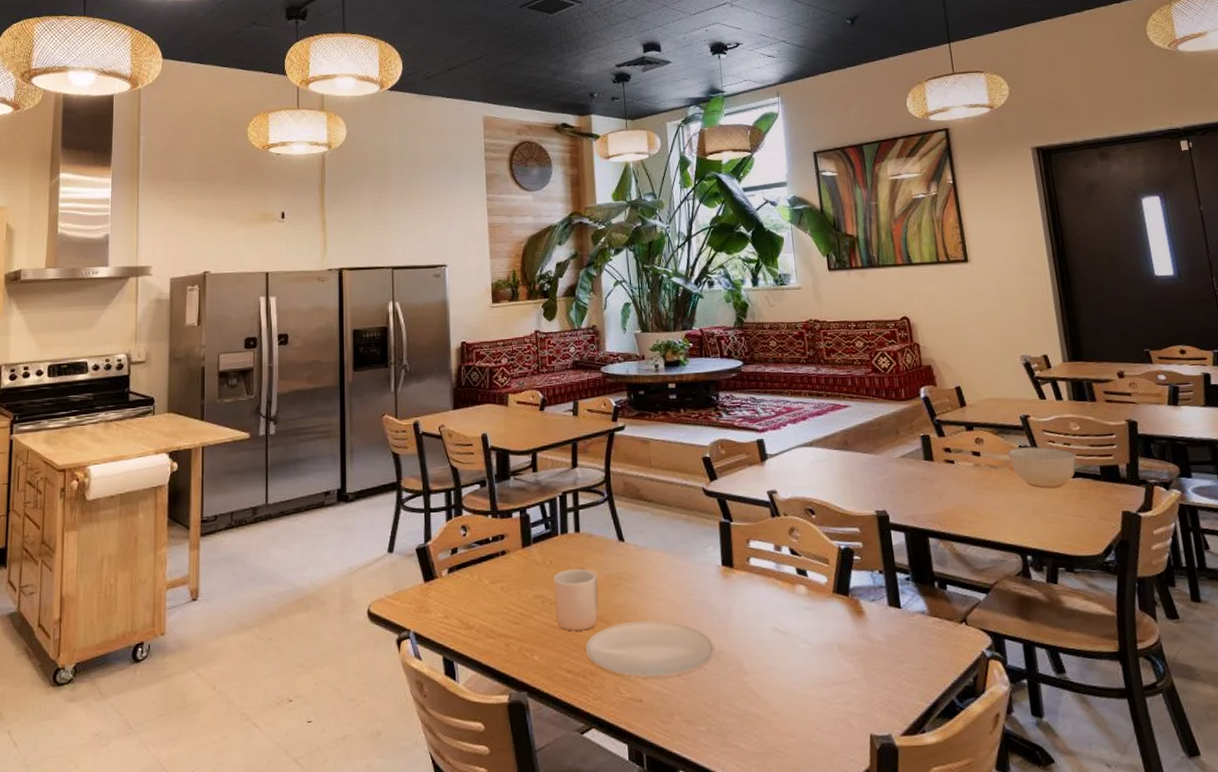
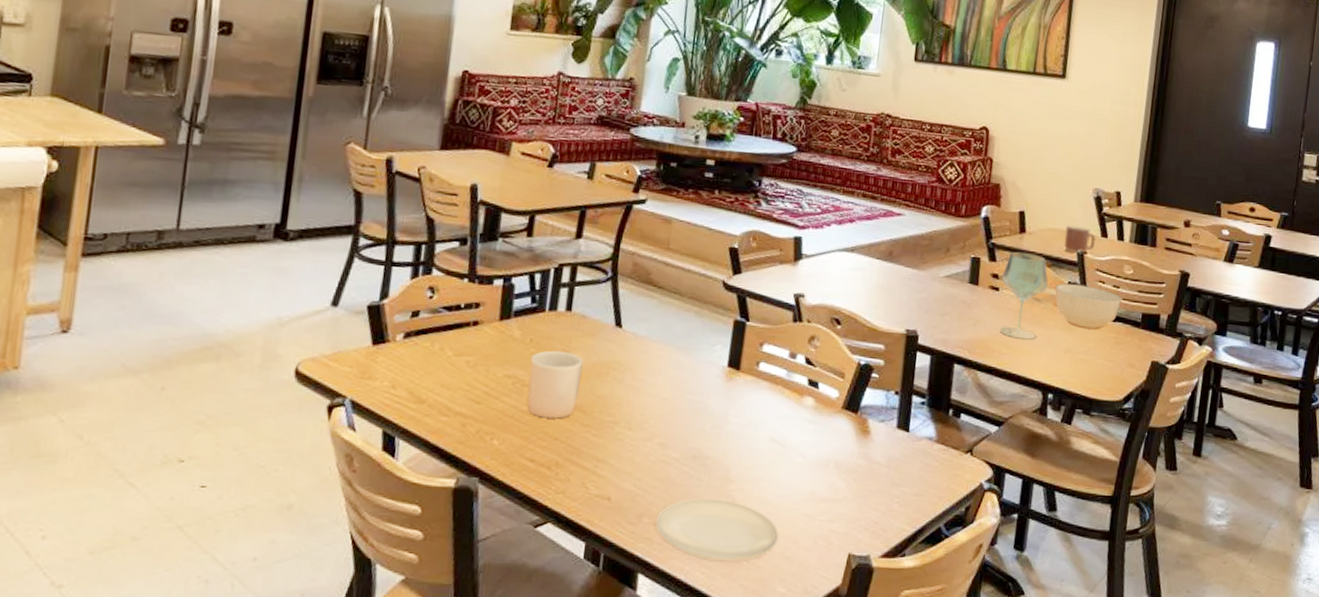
plate: present [585,620,715,679] -> none [554,415,702,478]
plate: none [685,692,802,753] -> present [655,498,779,562]
wine glass: none [954,424,1001,507] -> present [1000,251,1048,340]
mug: none [1003,392,1036,419] -> present [1064,225,1096,255]

